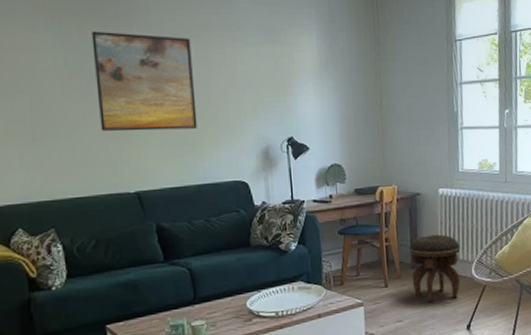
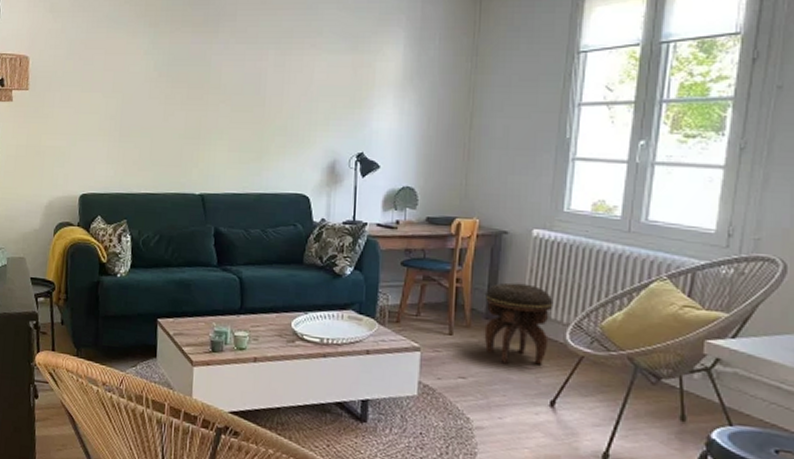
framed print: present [91,31,198,131] -> none [177,36,271,136]

